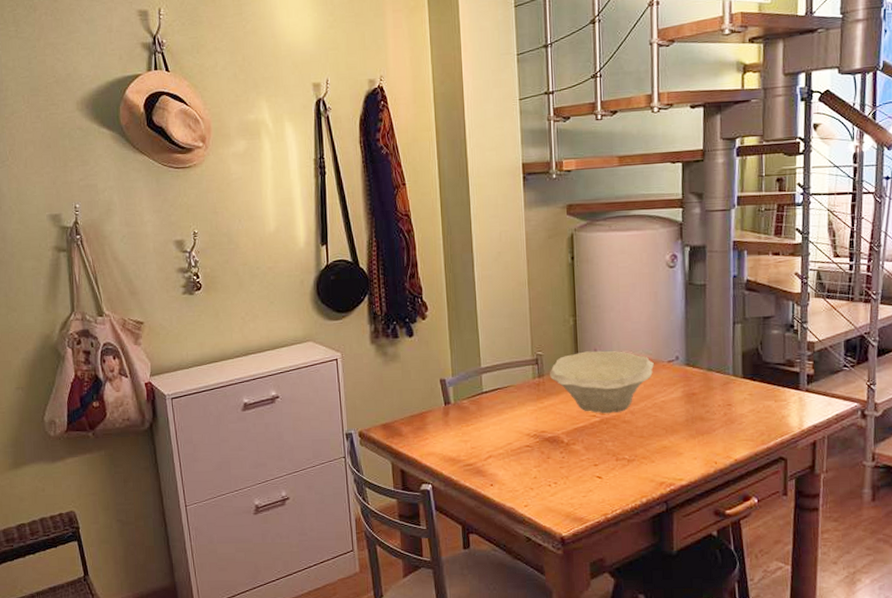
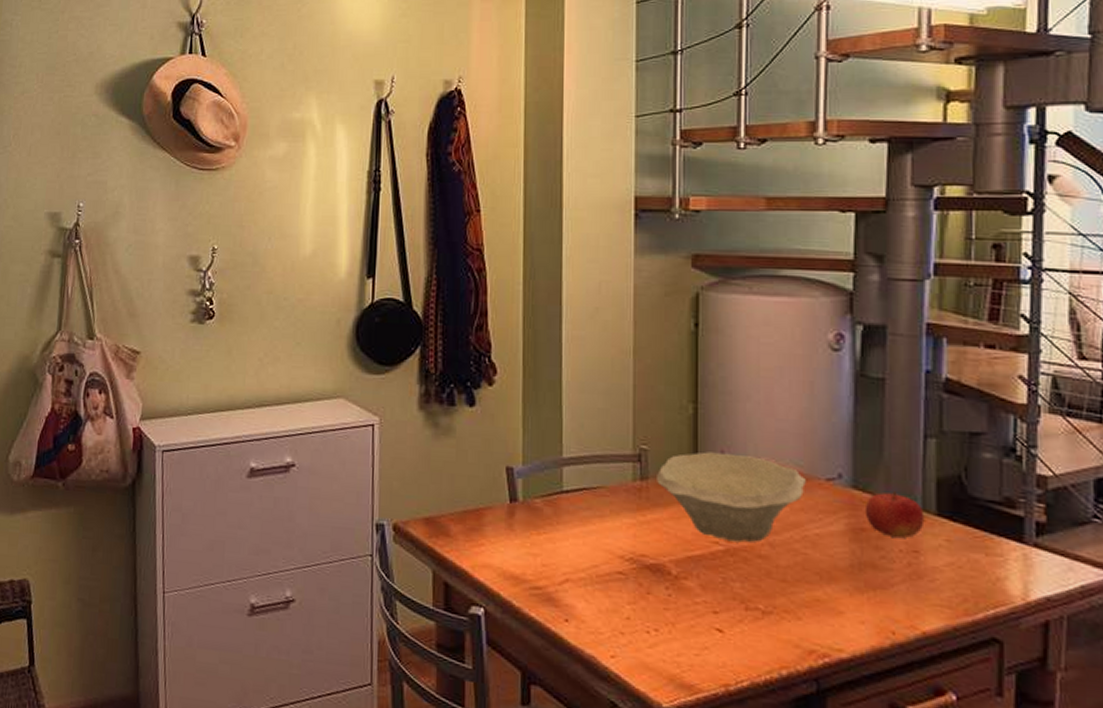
fruit: none [694,364,735,397] -> present [864,490,925,538]

